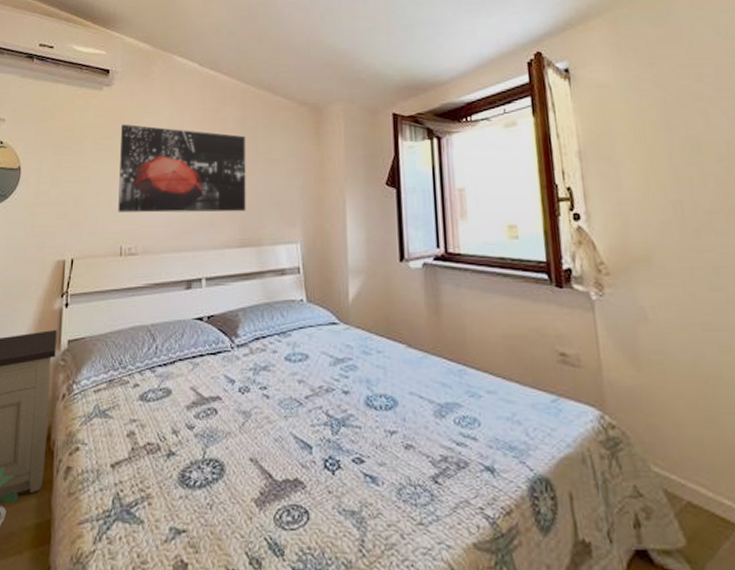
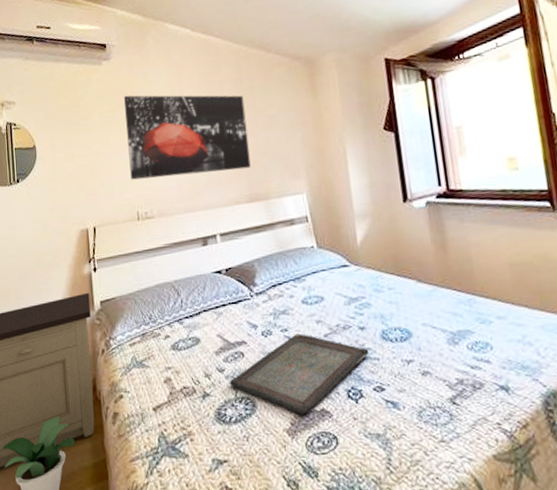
serving tray: none [197,393,351,483] -> present [229,333,369,415]

